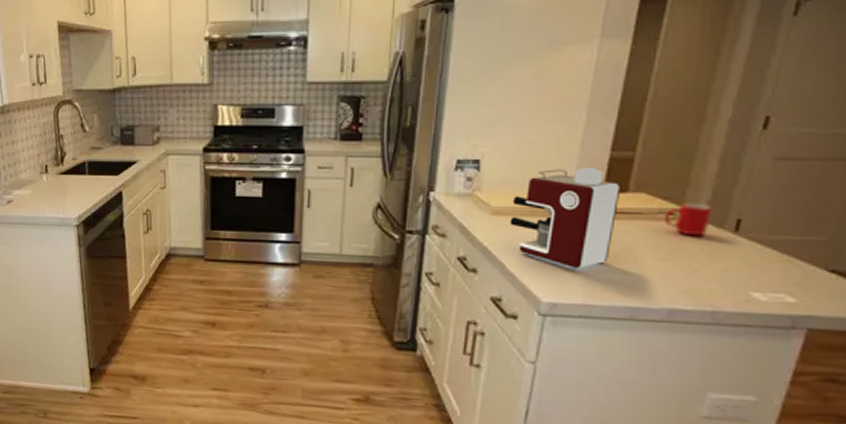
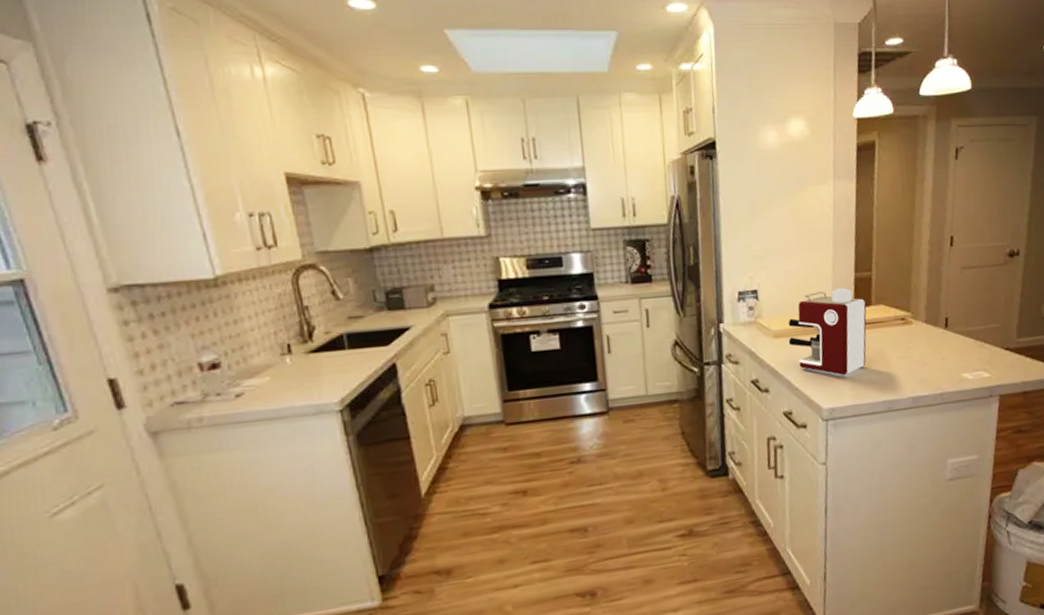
cup: present [663,202,713,237] -> none [898,308,929,336]

